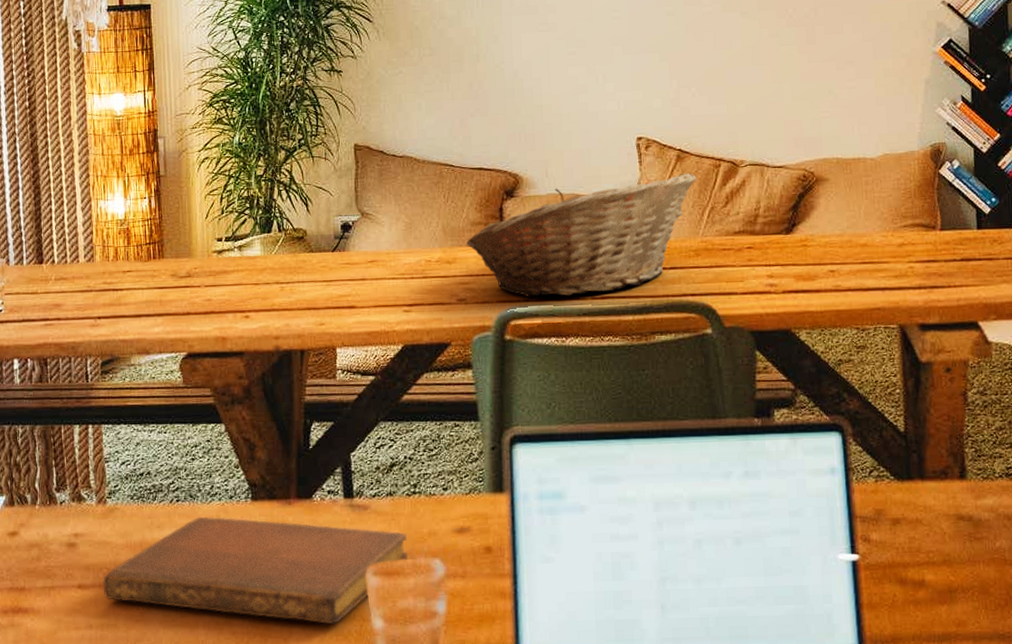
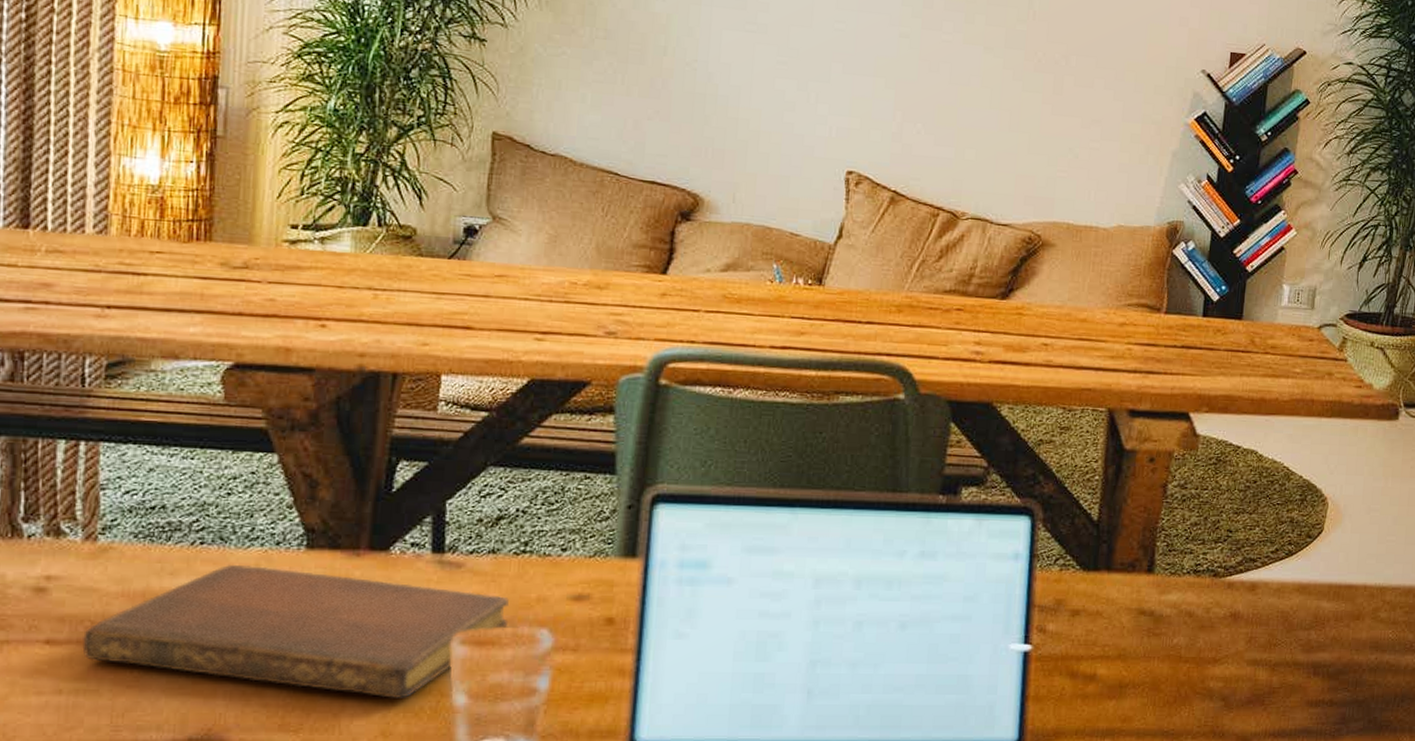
fruit basket: present [466,172,696,297] -> none [623,216,909,342]

